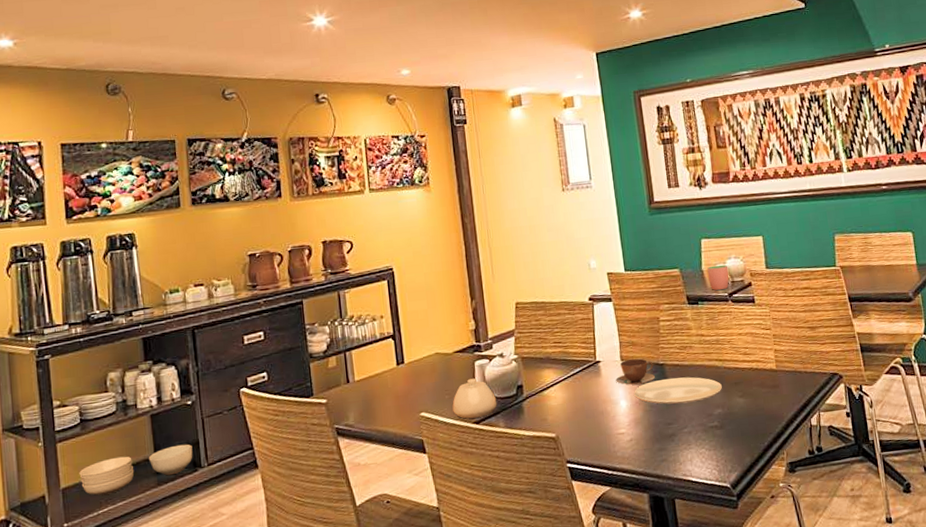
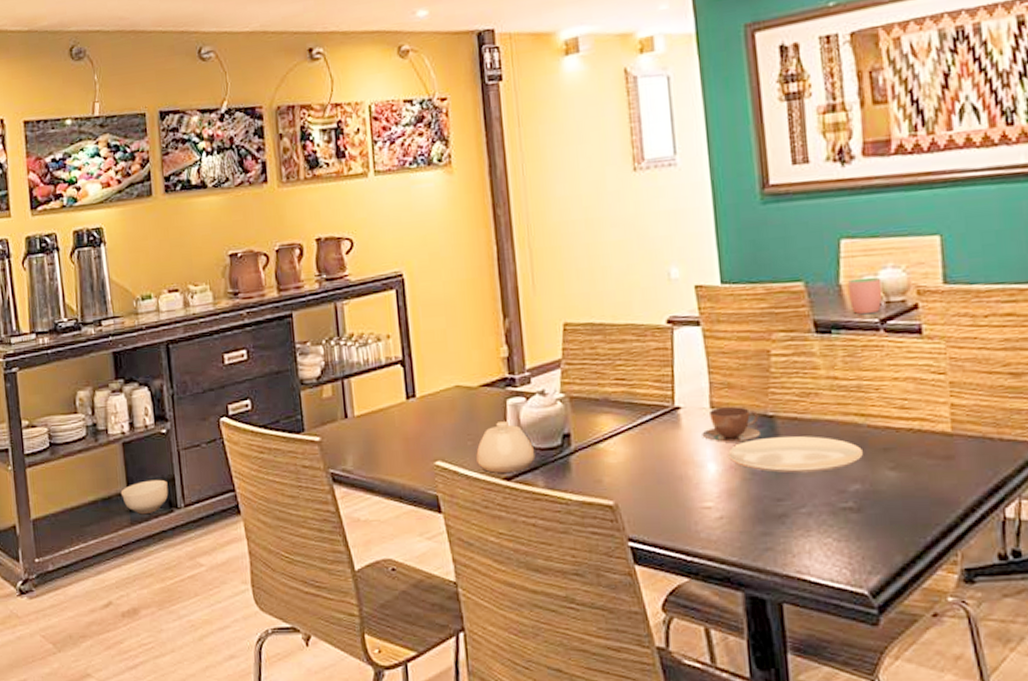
bowl: present [79,456,135,496] -> none [49,488,106,531]

